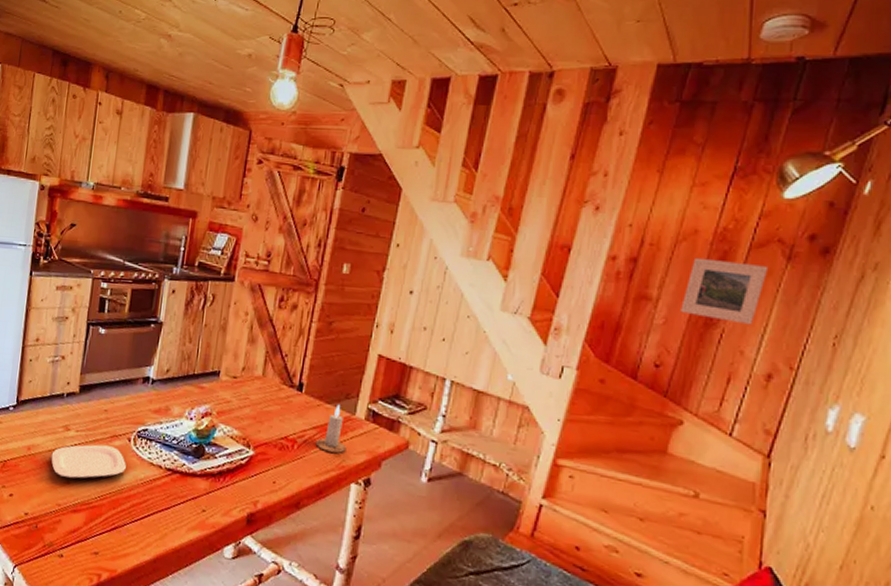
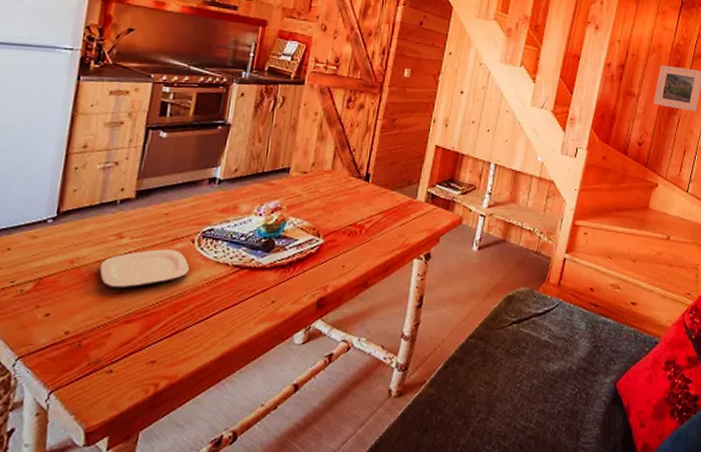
candle: present [315,404,347,453] -> none [381,190,409,233]

